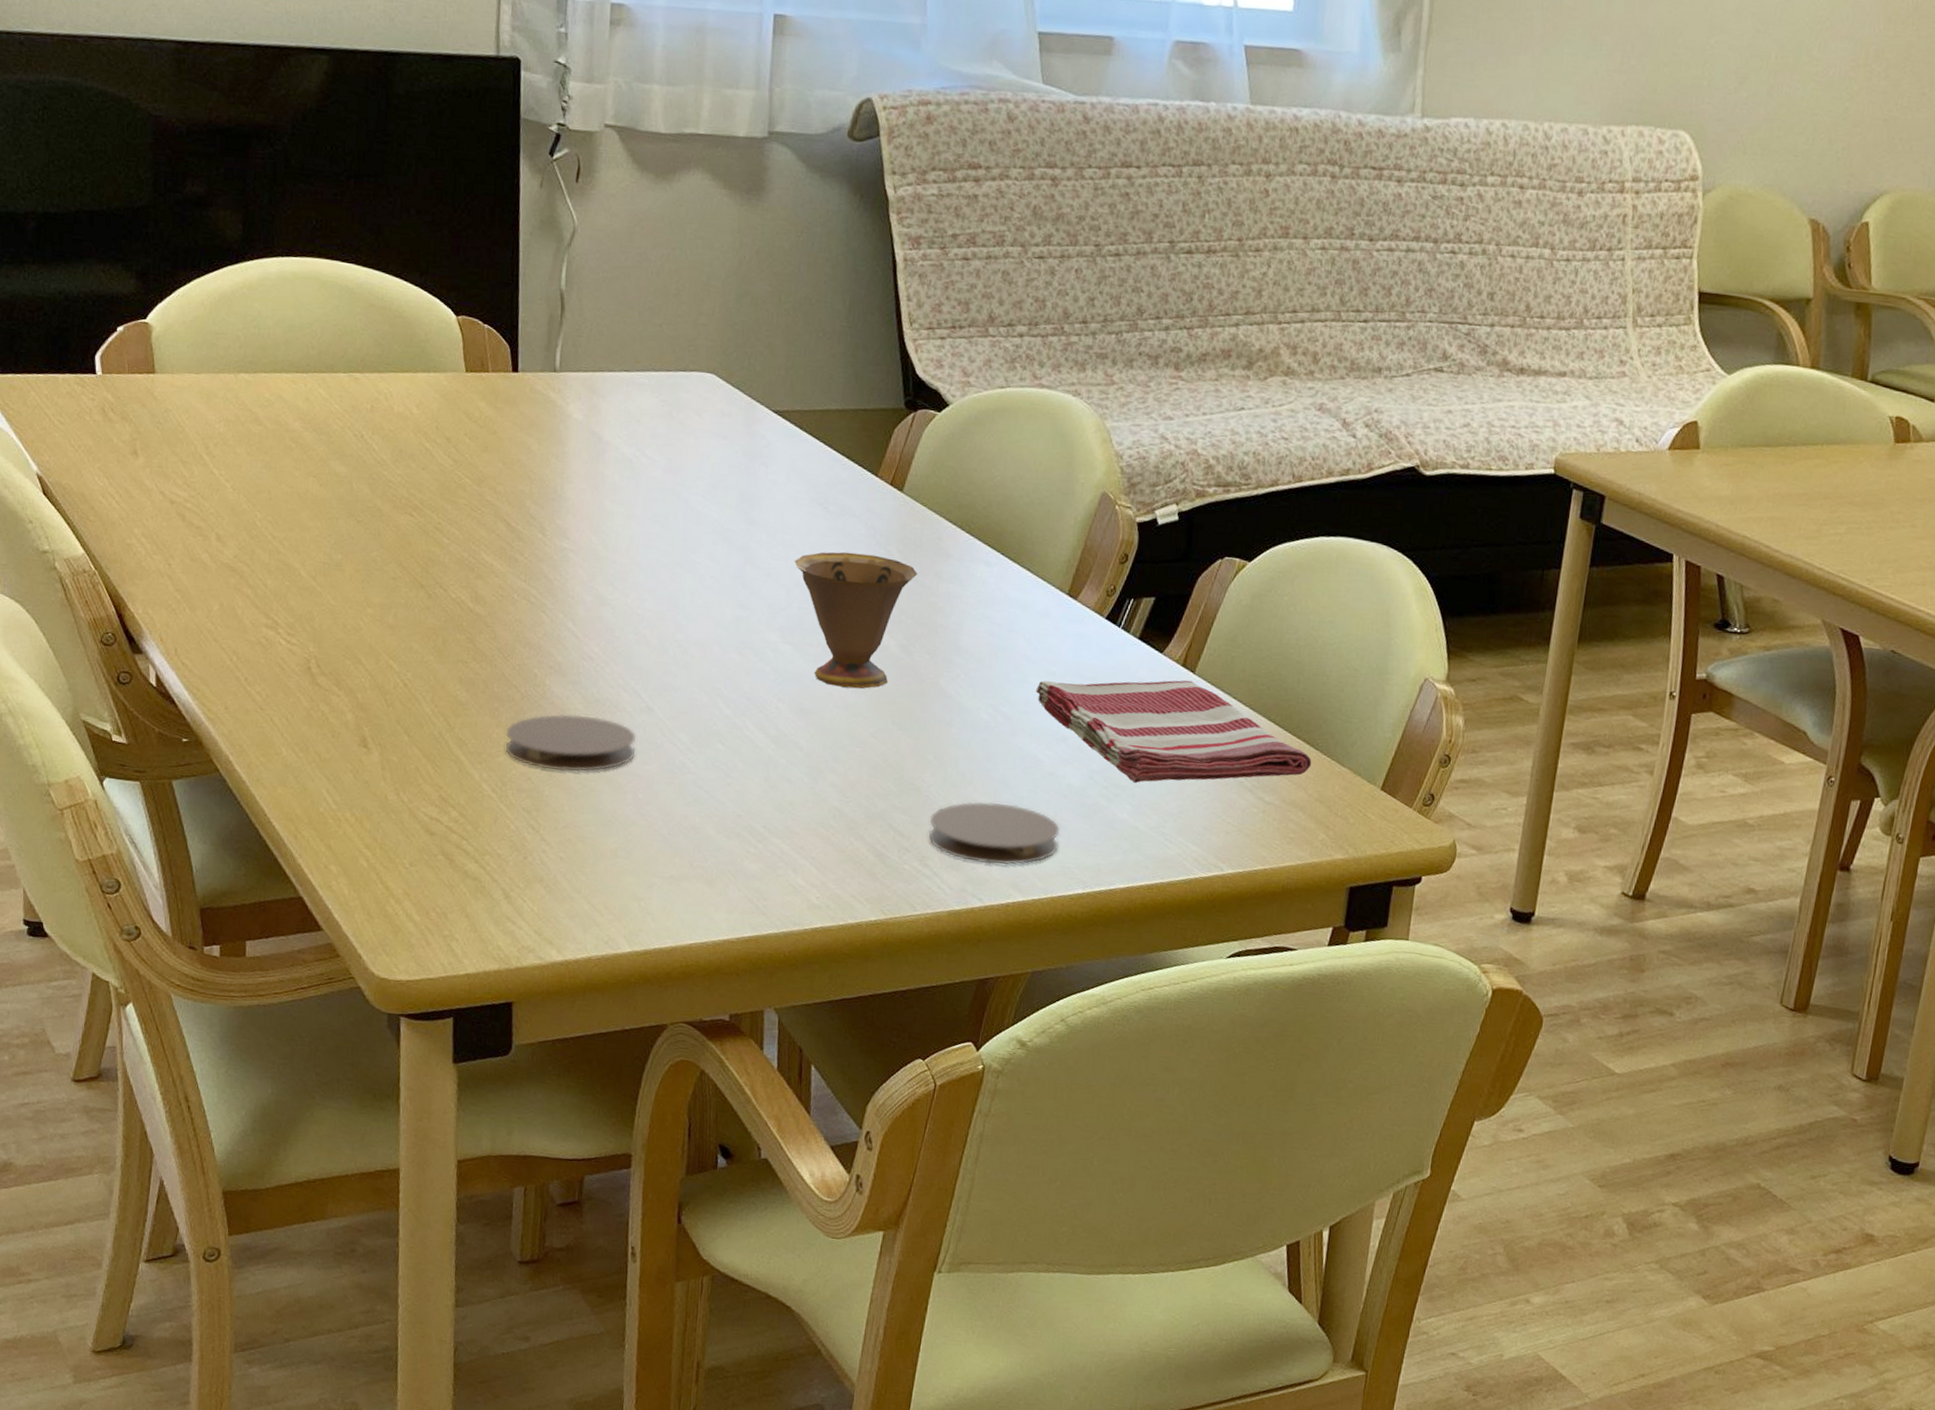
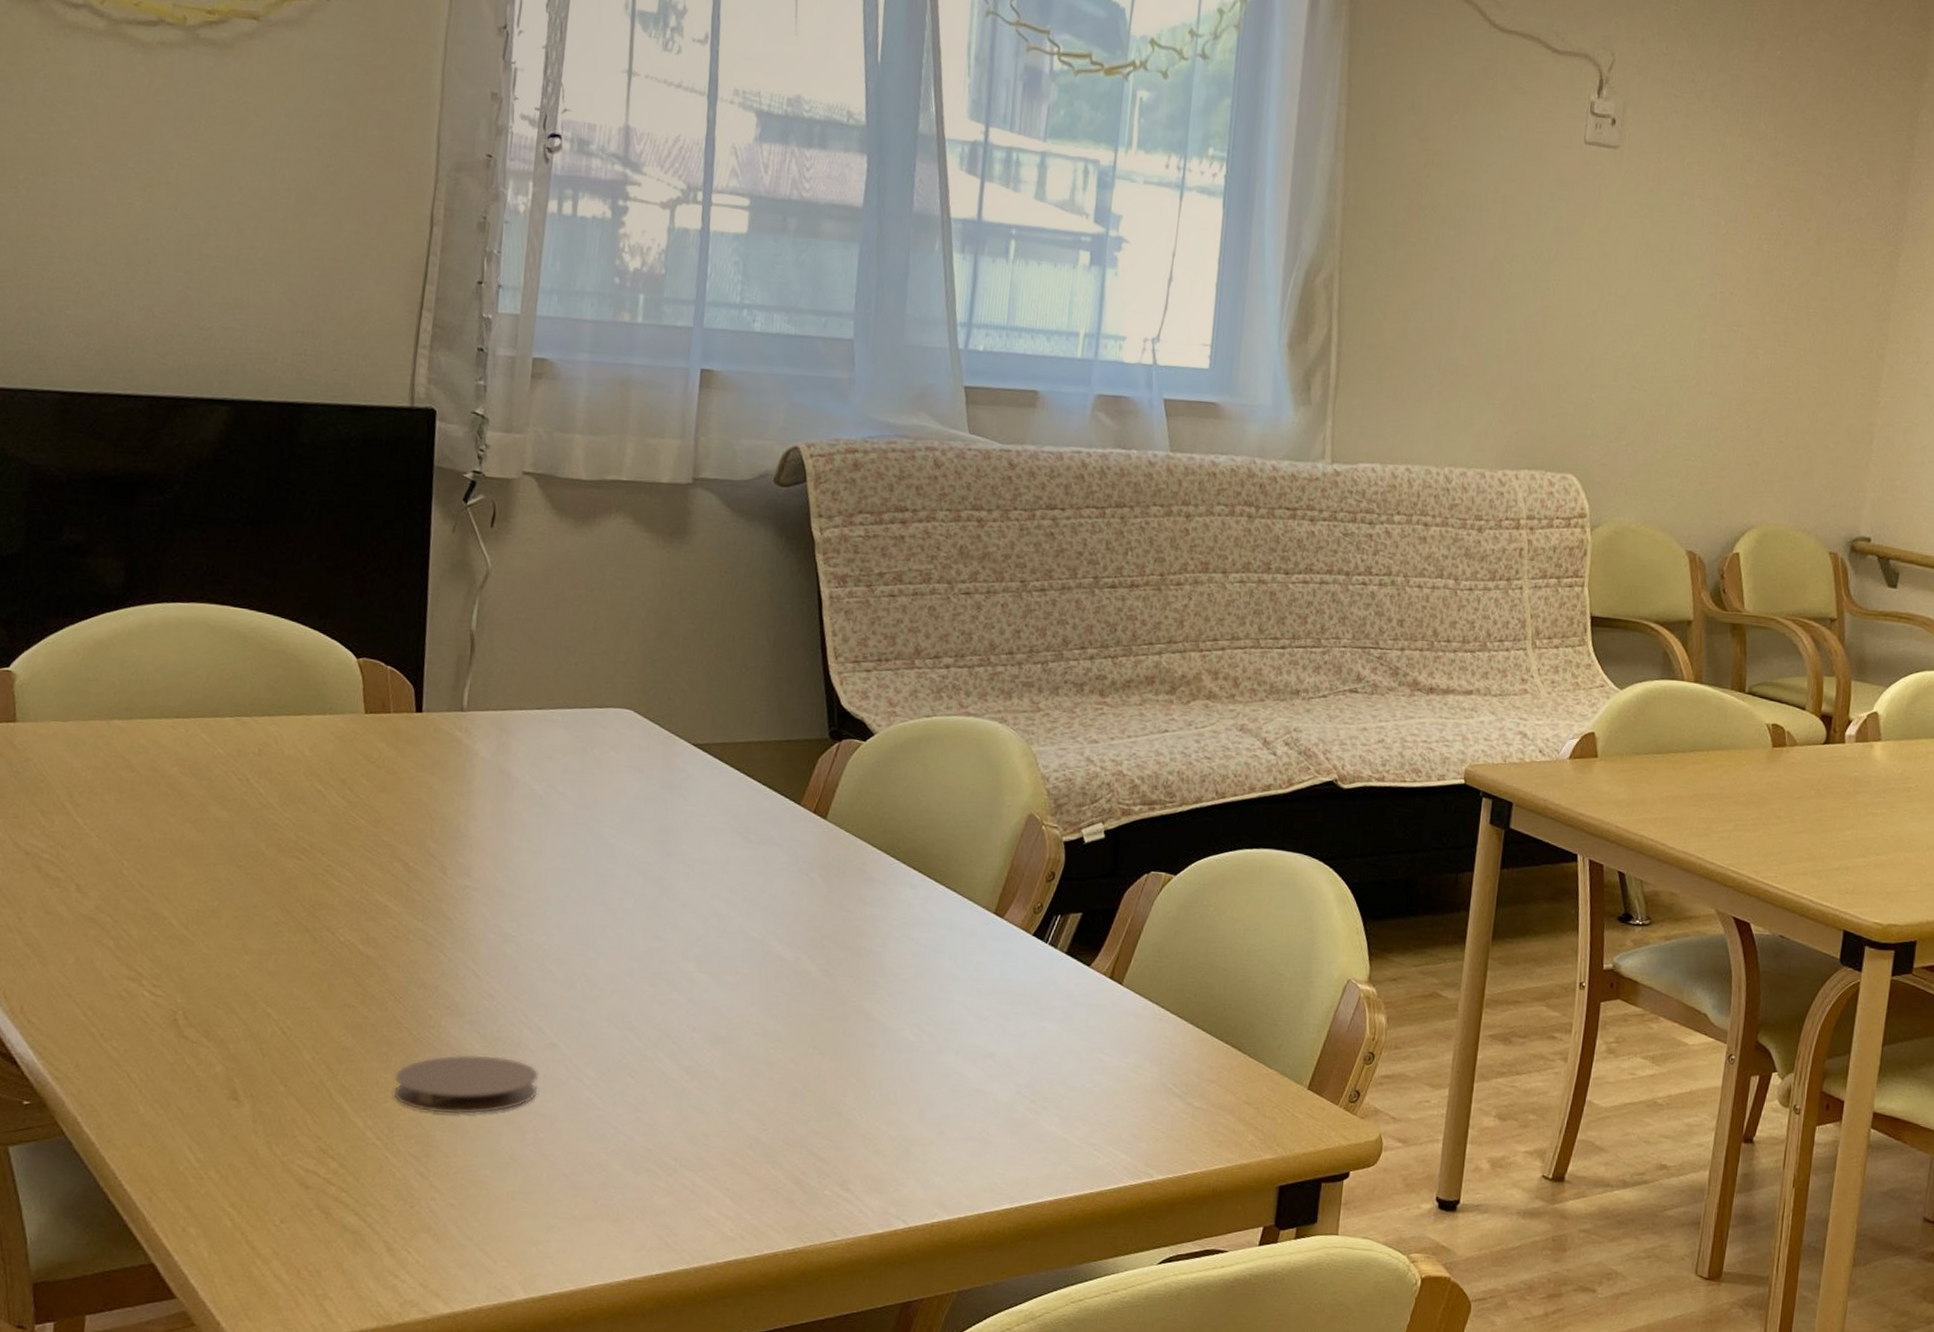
teacup: present [794,551,918,689] -> none [712,879,842,1016]
coaster: present [928,801,1060,865] -> none [849,1121,987,1185]
dish towel: present [1036,680,1312,783] -> none [962,991,1240,1095]

